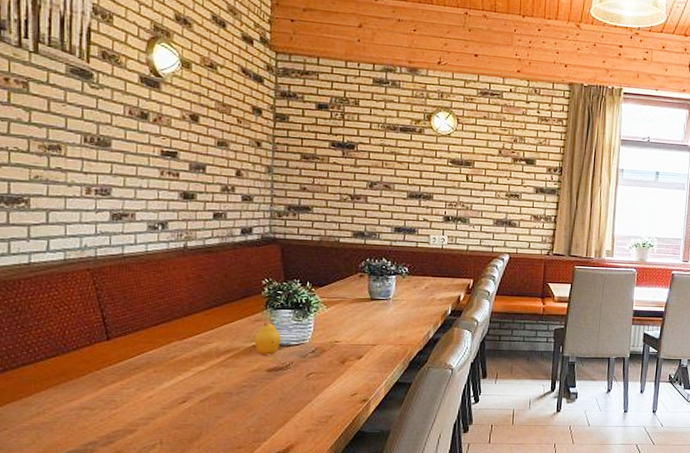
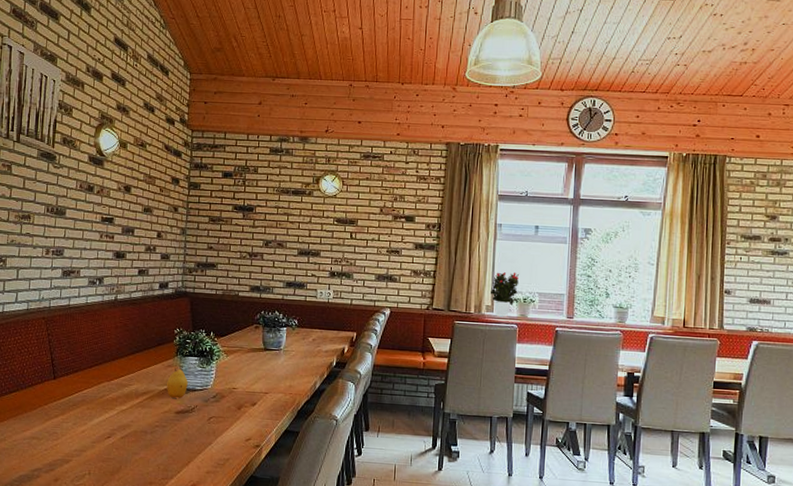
potted flower: none [610,217,639,262] -> present [490,272,519,317]

